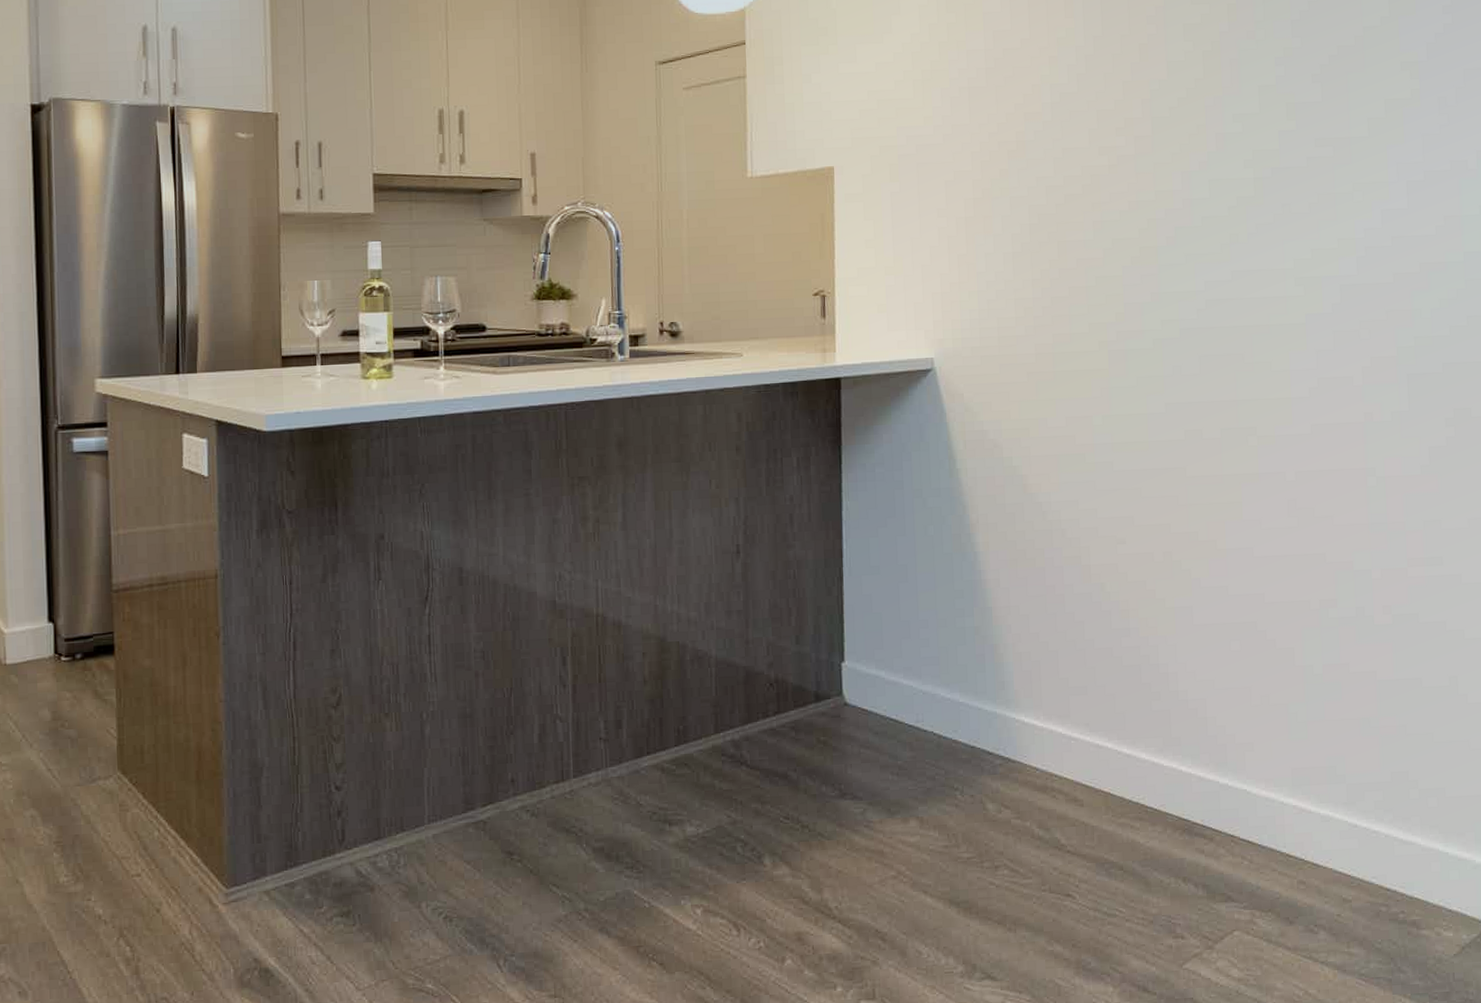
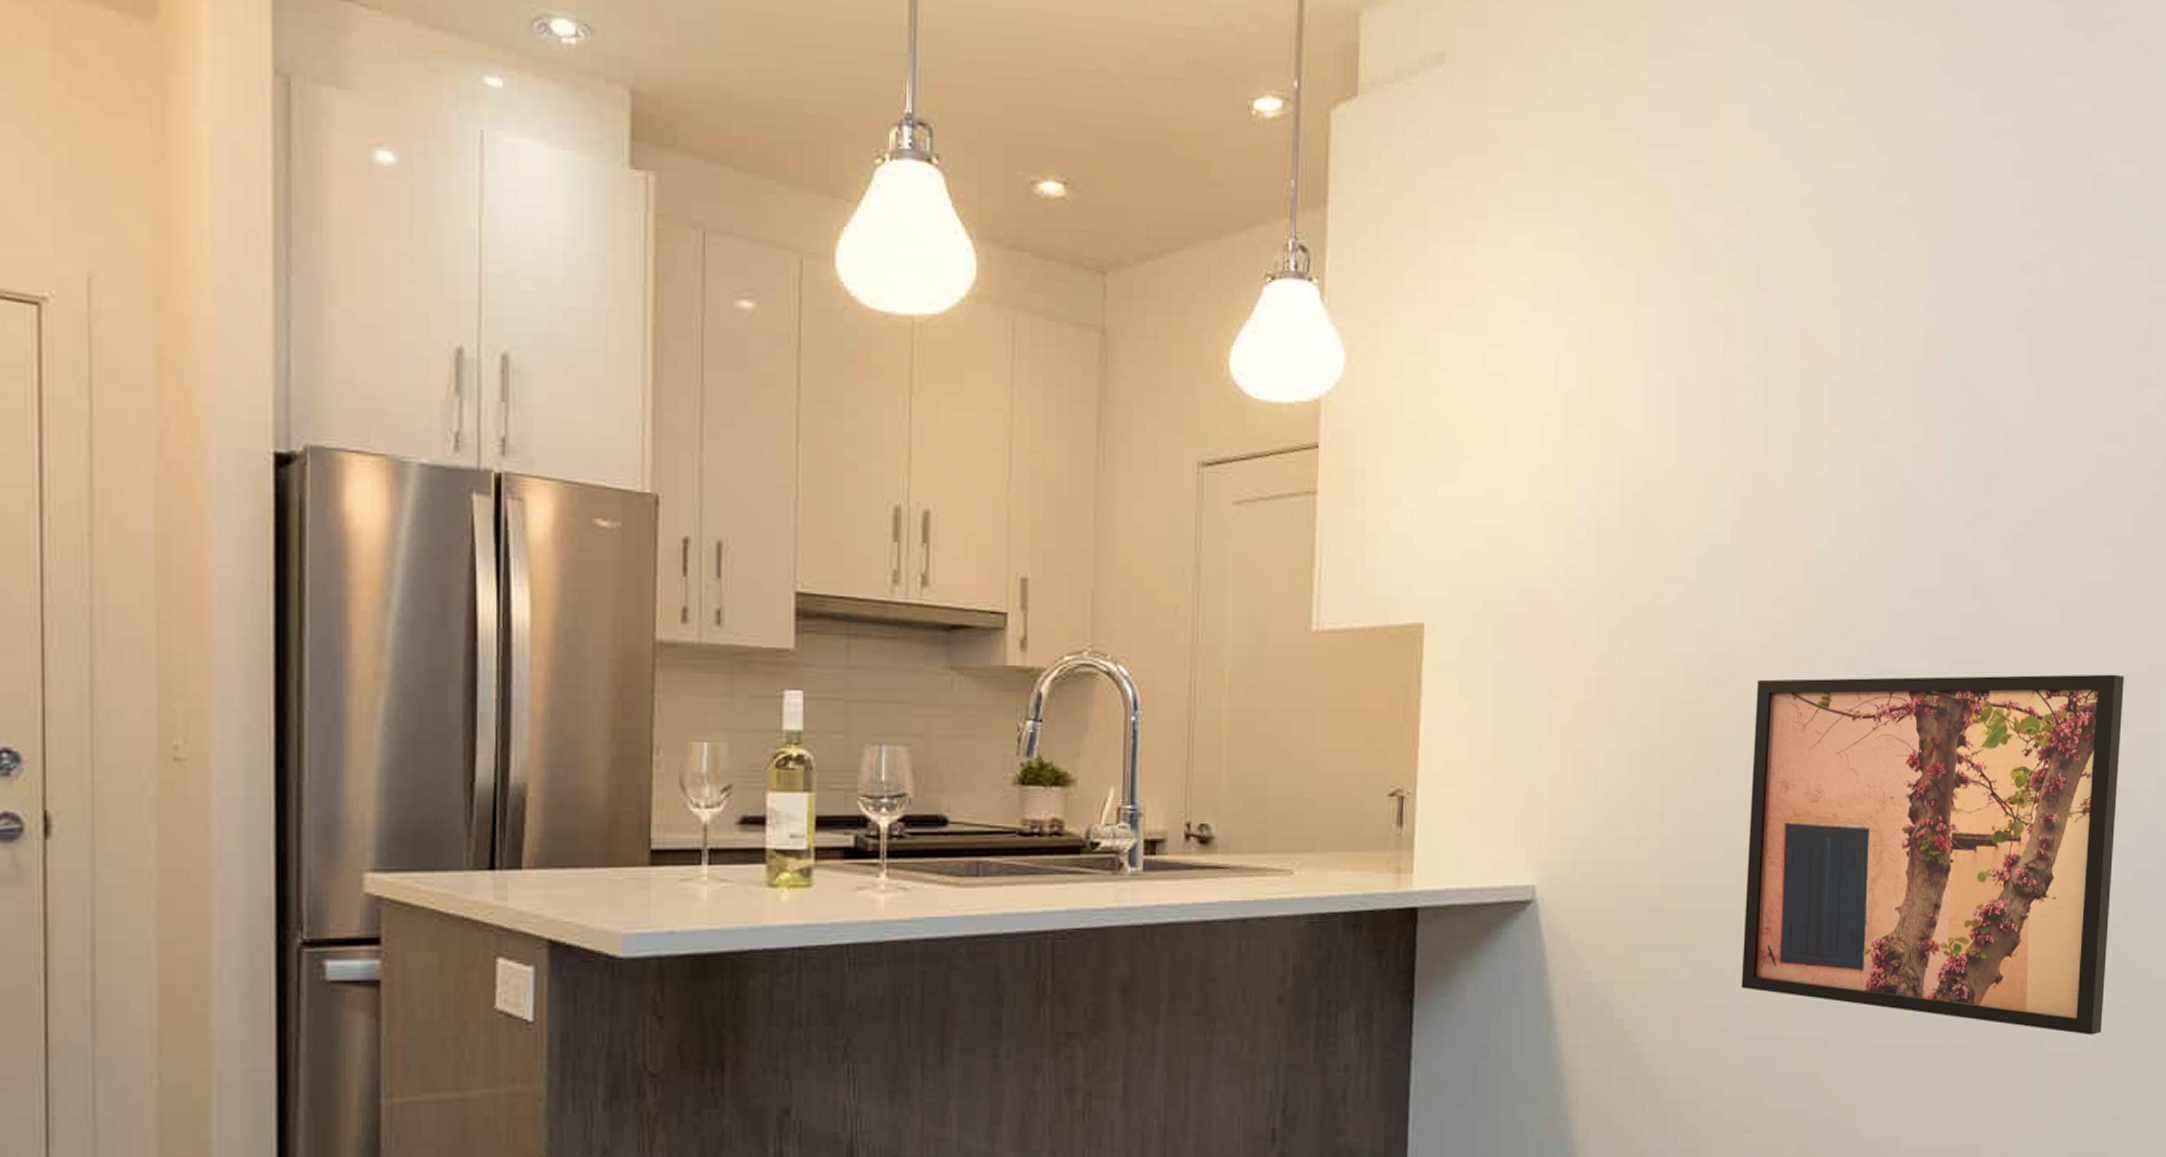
wall art: none [1106,171,1430,462] -> present [1741,674,2124,1035]

